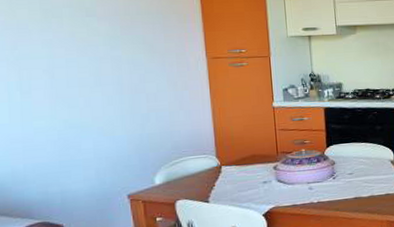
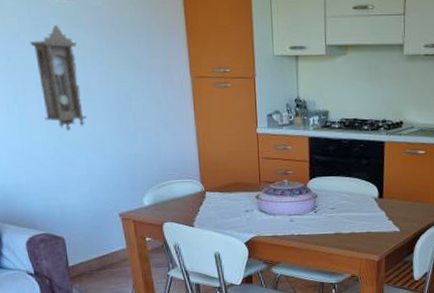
pendulum clock: none [39,15,98,116] -> present [30,25,88,132]

